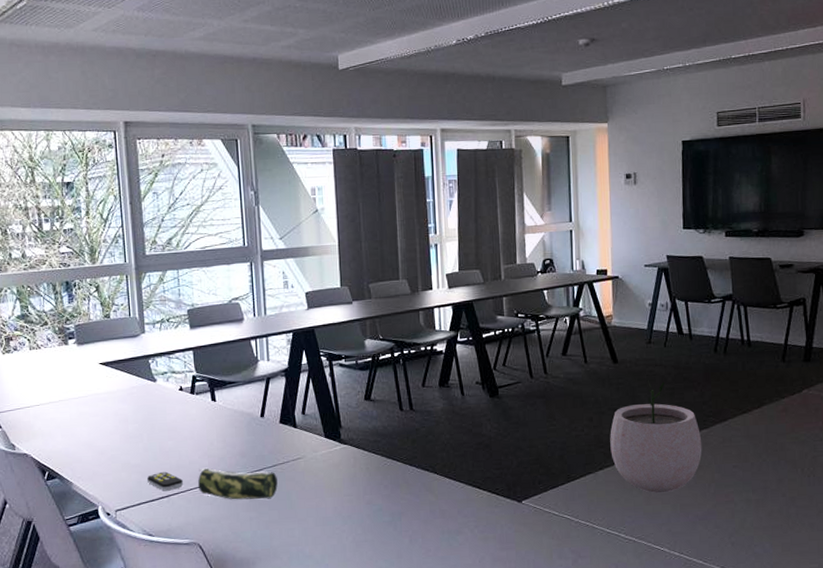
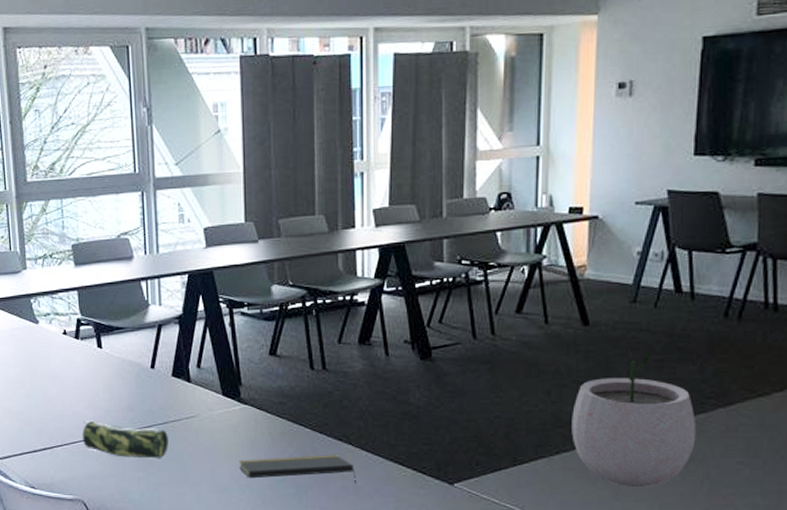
remote control: present [147,471,184,491] -> none [29,421,68,443]
notepad: none [341,484,442,510] -> present [239,455,356,484]

